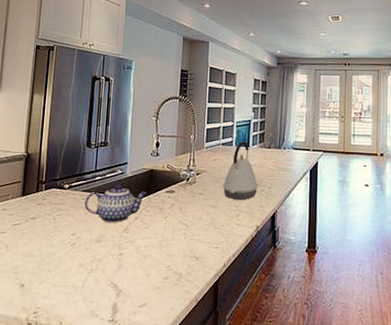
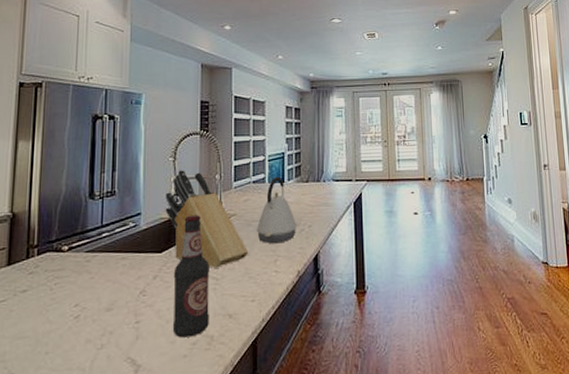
teapot: present [84,184,146,223] -> none [89,239,166,287]
knife block: none [147,128,215,216] -> present [165,169,249,268]
bottle: none [148,168,182,272] -> present [172,215,210,338]

